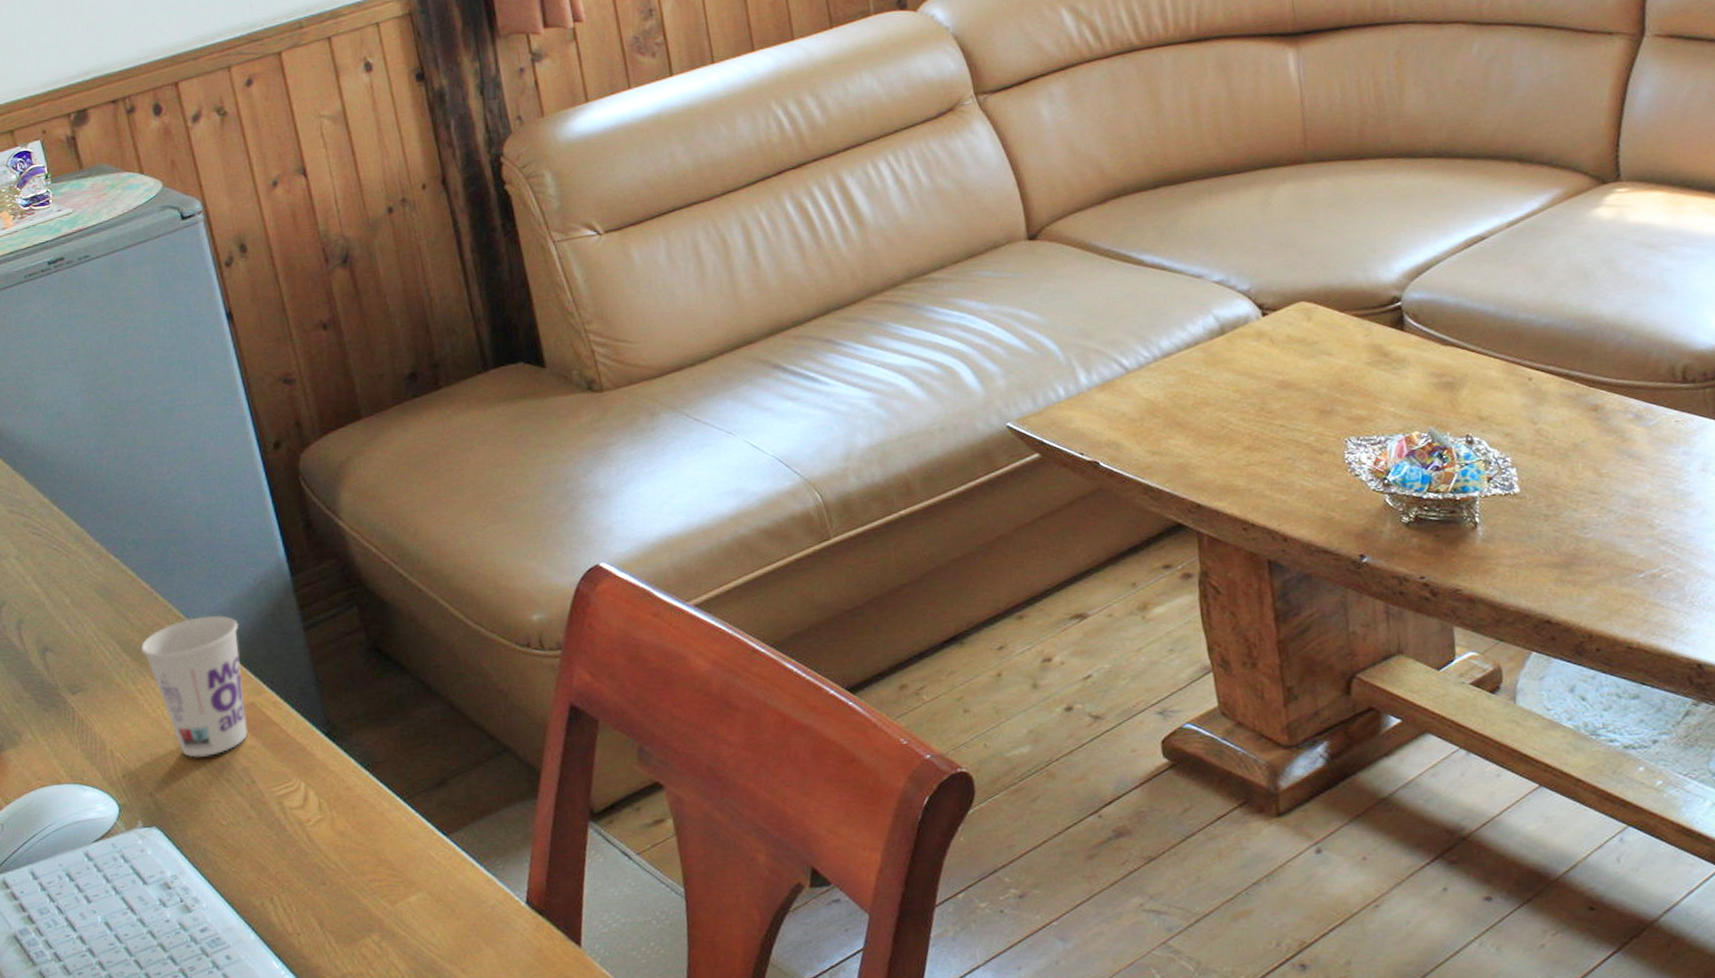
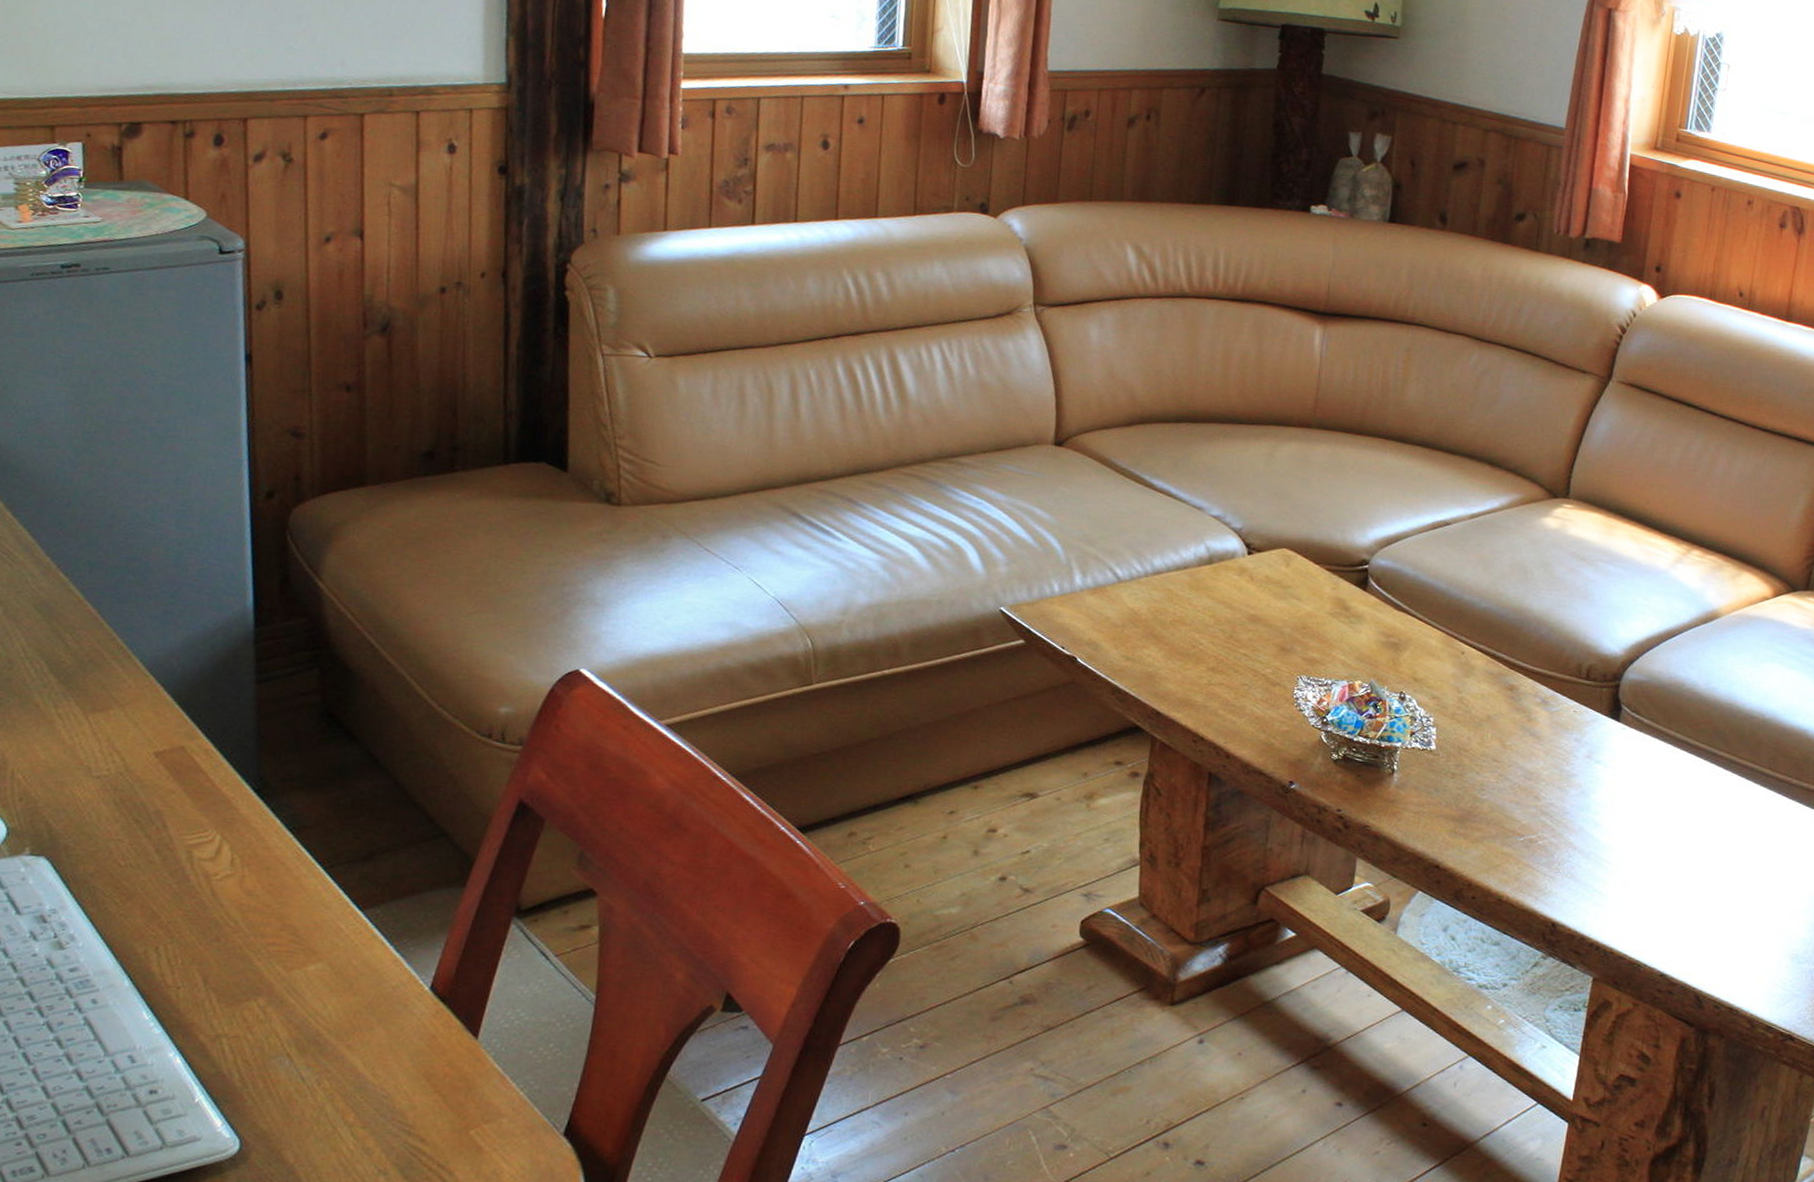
cup: present [141,615,248,758] -> none [71,650,186,793]

